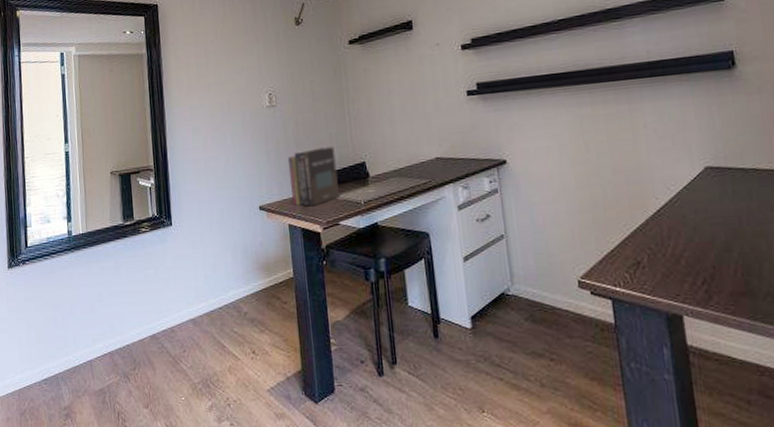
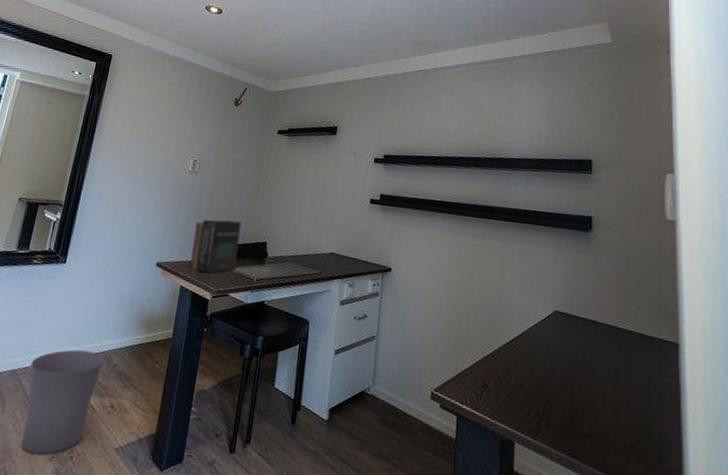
waste bin: none [167,304,235,407] -> present [21,349,105,455]

